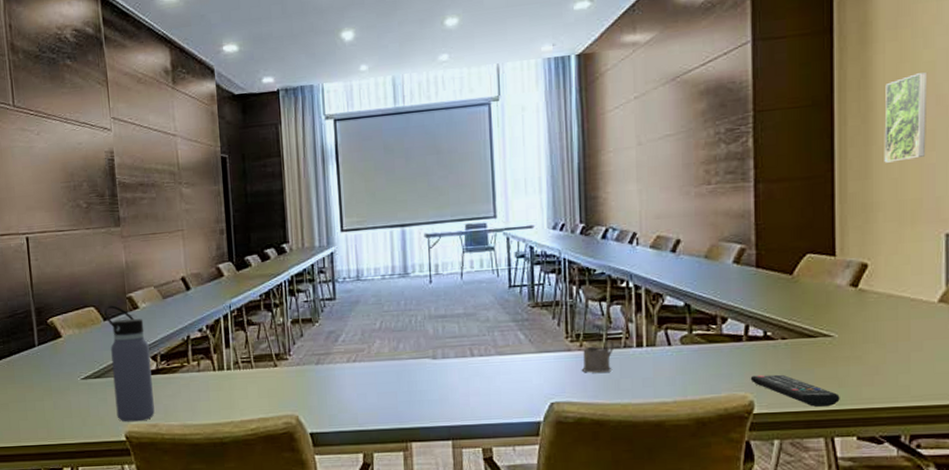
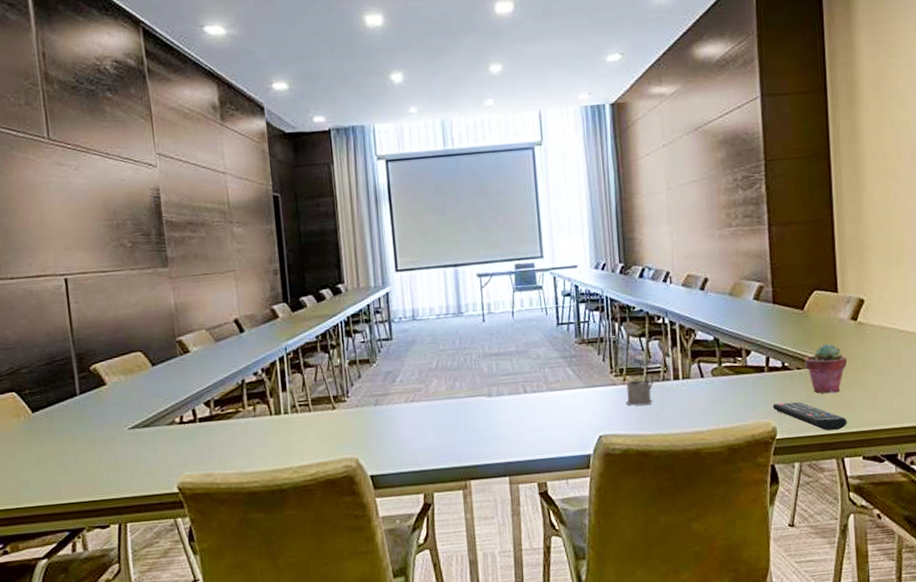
water bottle: present [104,305,155,422] -> none [152,349,209,473]
potted succulent: none [792,312,844,367] -> present [805,344,848,394]
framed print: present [884,72,928,163] -> none [871,129,905,209]

